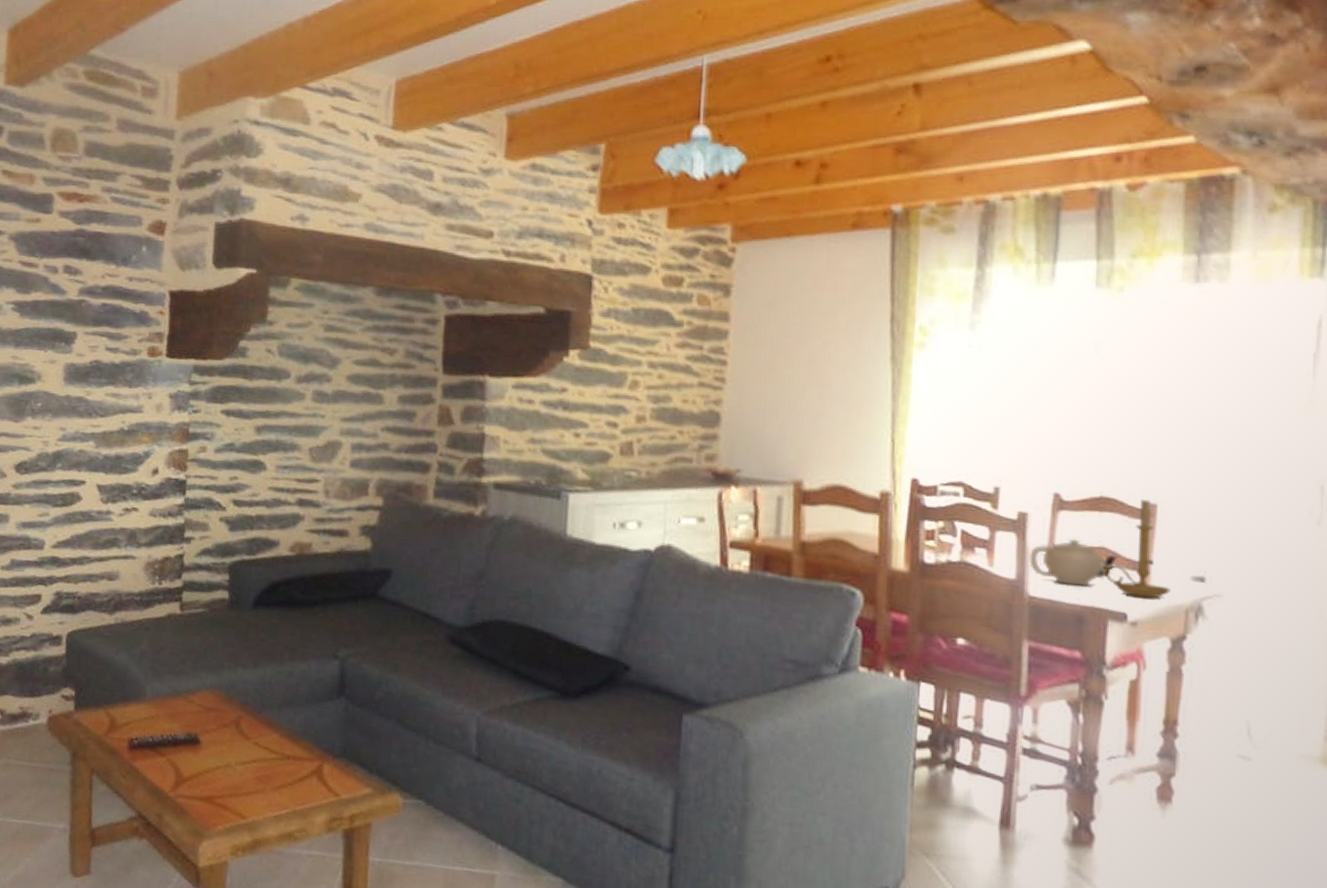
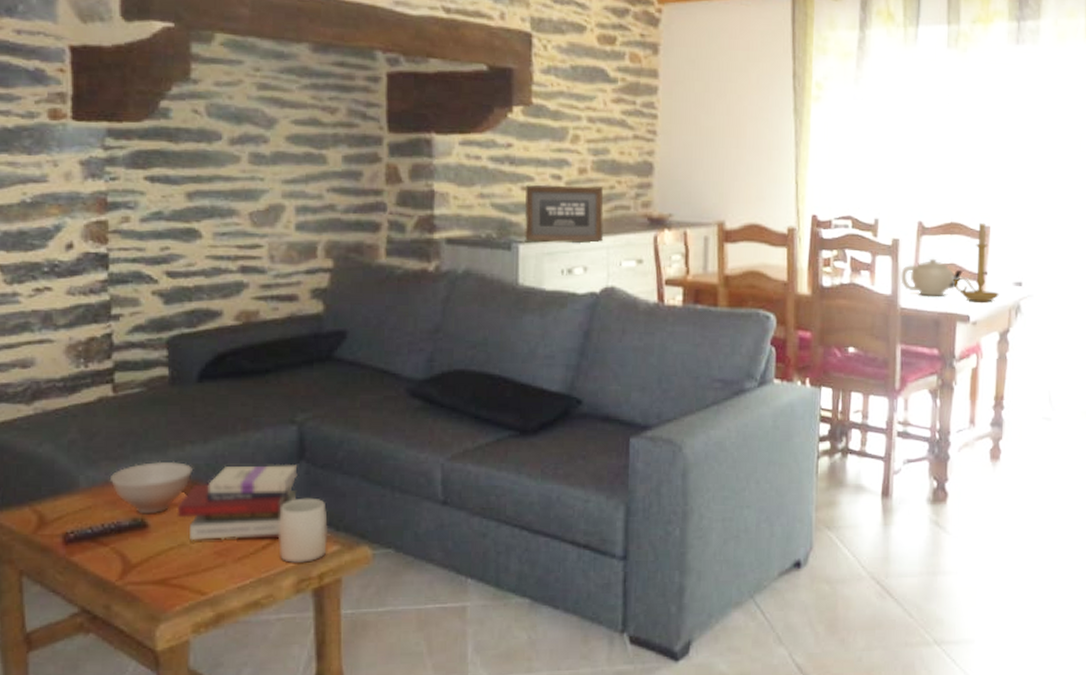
bowl: none [171,680,244,731] -> present [109,461,194,514]
books: none [225,693,338,773] -> present [176,465,298,541]
mug: none [313,734,363,802] -> present [277,497,329,563]
picture frame: none [575,432,662,496] -> present [524,185,604,243]

